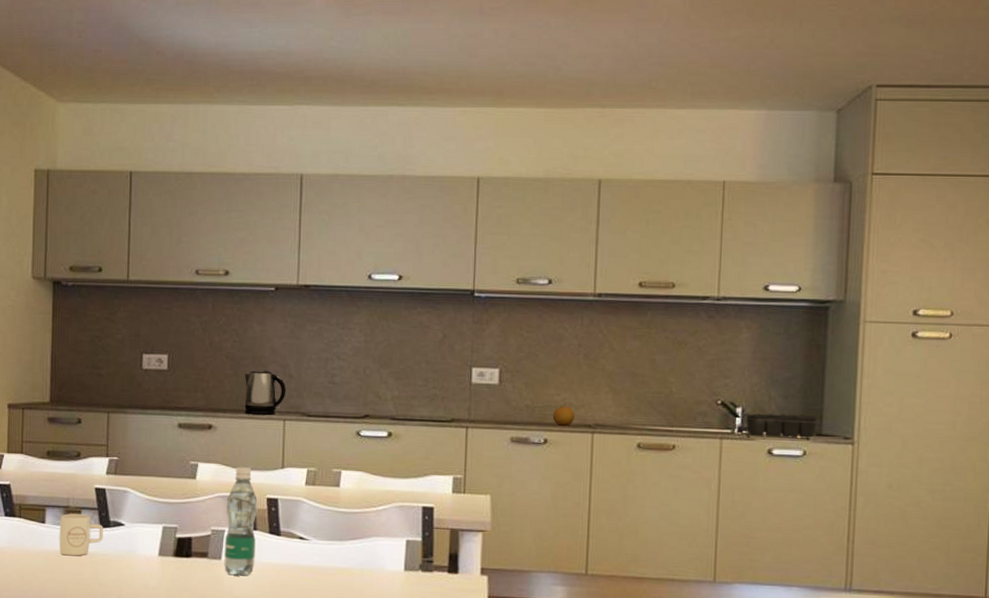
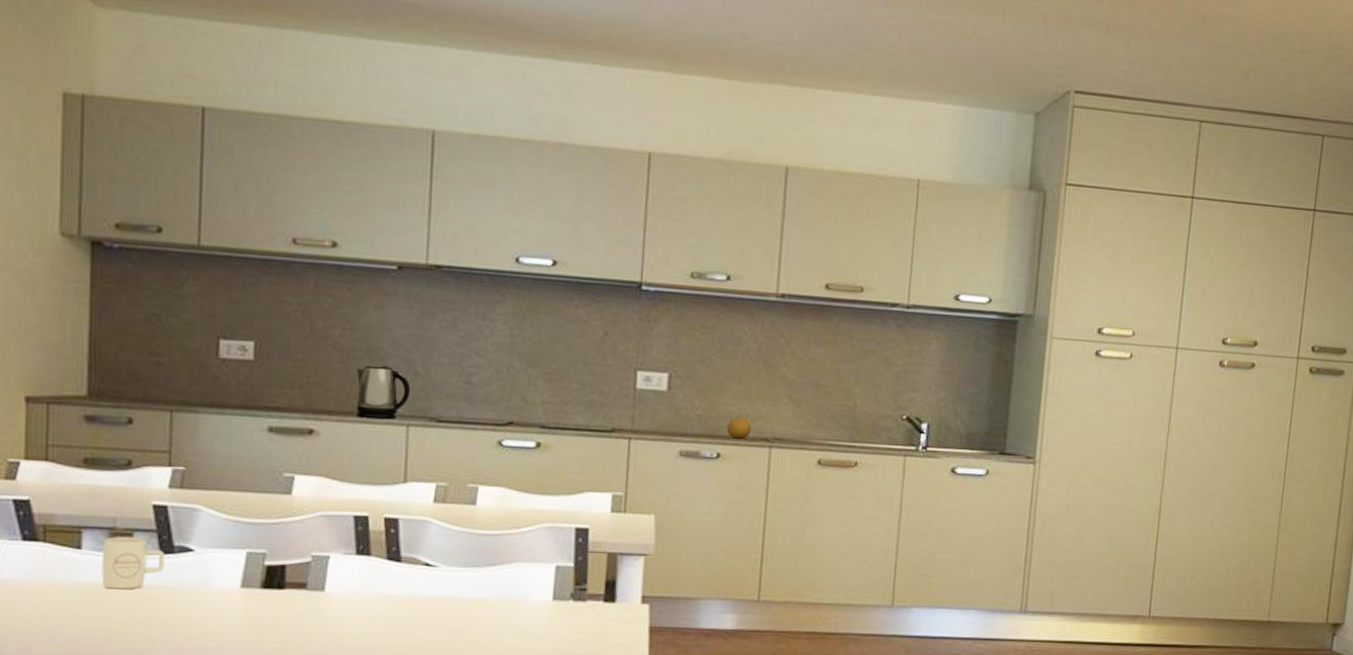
bottle: present [224,466,258,576] -> none [328,480,373,610]
dish rack: present [736,413,818,439] -> none [921,429,1003,458]

